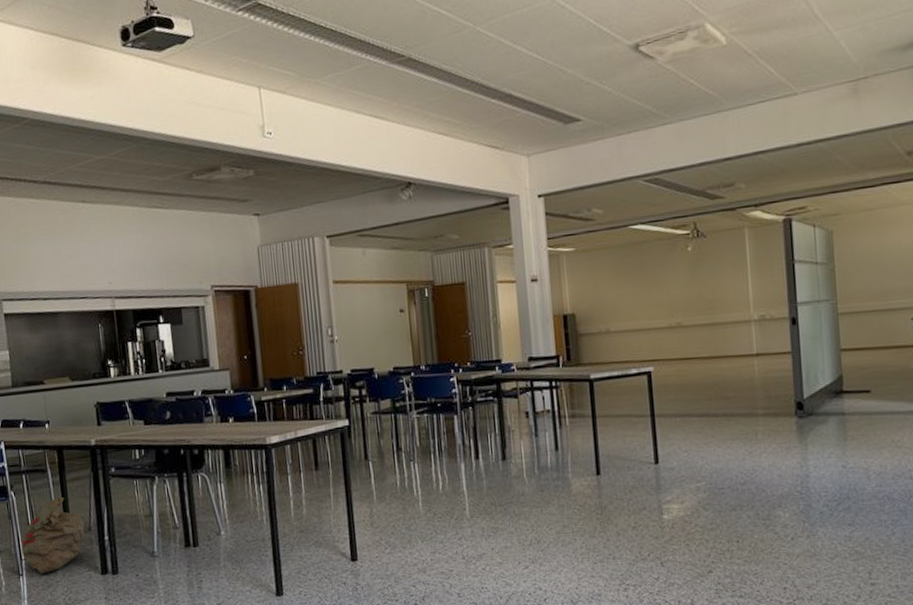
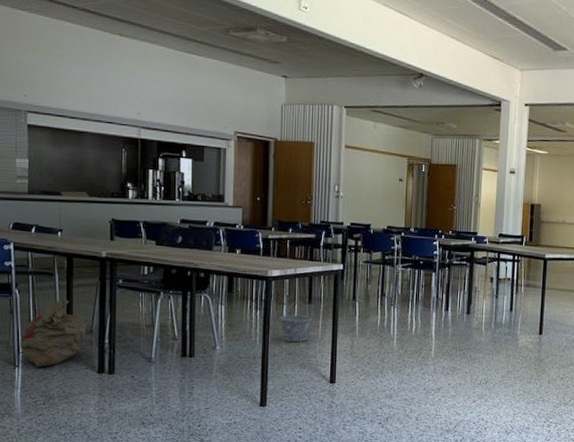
bucket: none [286,469,323,517] -> present [280,302,313,342]

